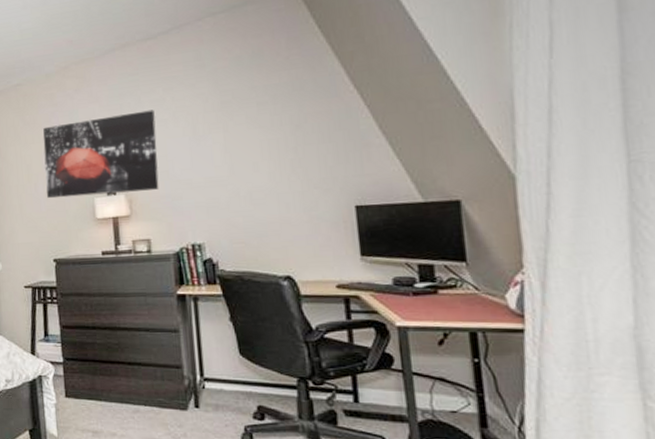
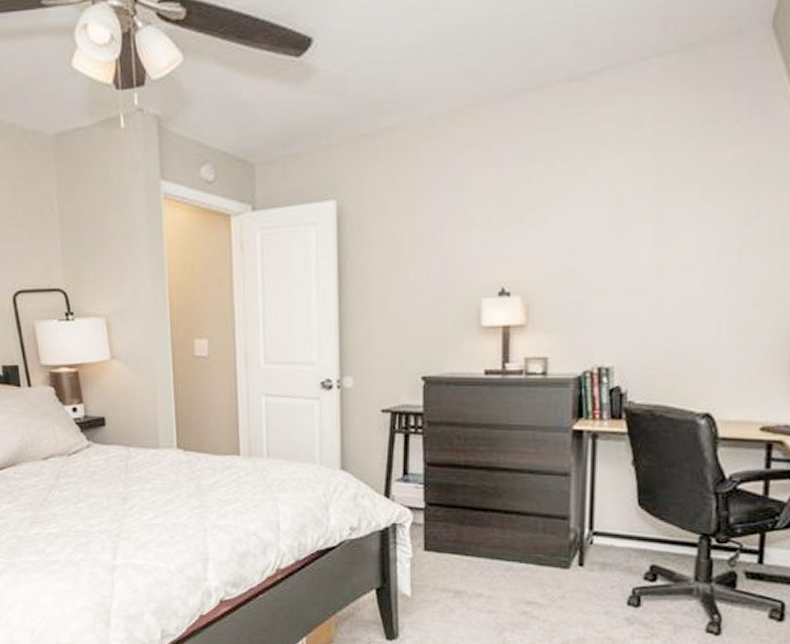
wall art: present [43,109,159,199] -> none [418,182,571,295]

